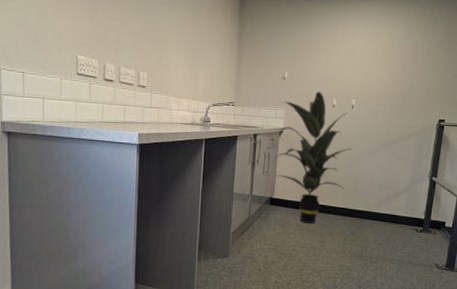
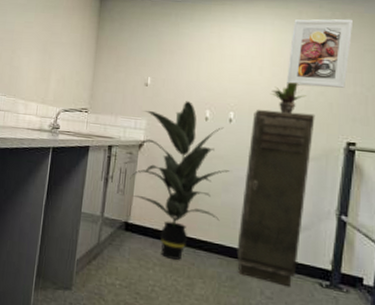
storage cabinet: none [357,96,417,234] -> present [236,109,315,286]
potted plant: none [383,72,411,98] -> present [270,82,306,113]
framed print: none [395,16,448,76] -> present [286,19,354,88]

